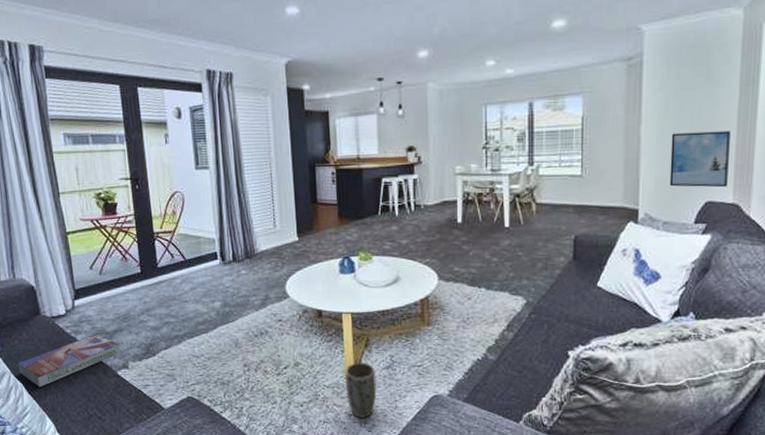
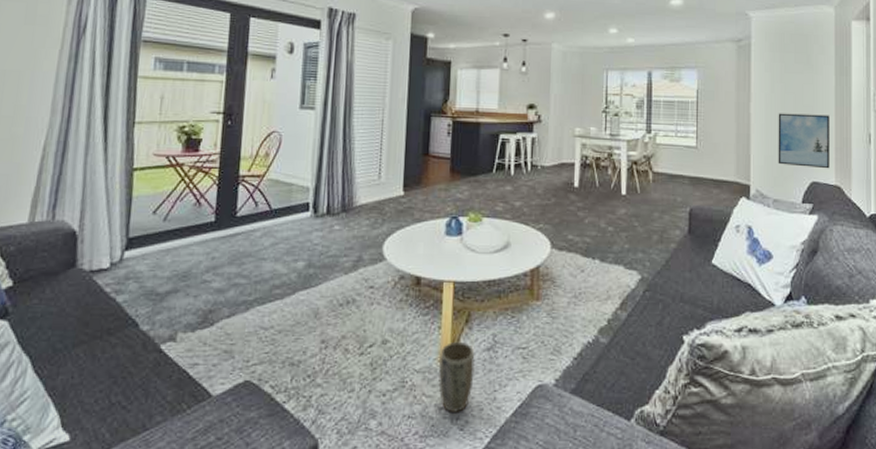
textbook: present [19,334,120,388] -> none [29,295,170,364]

